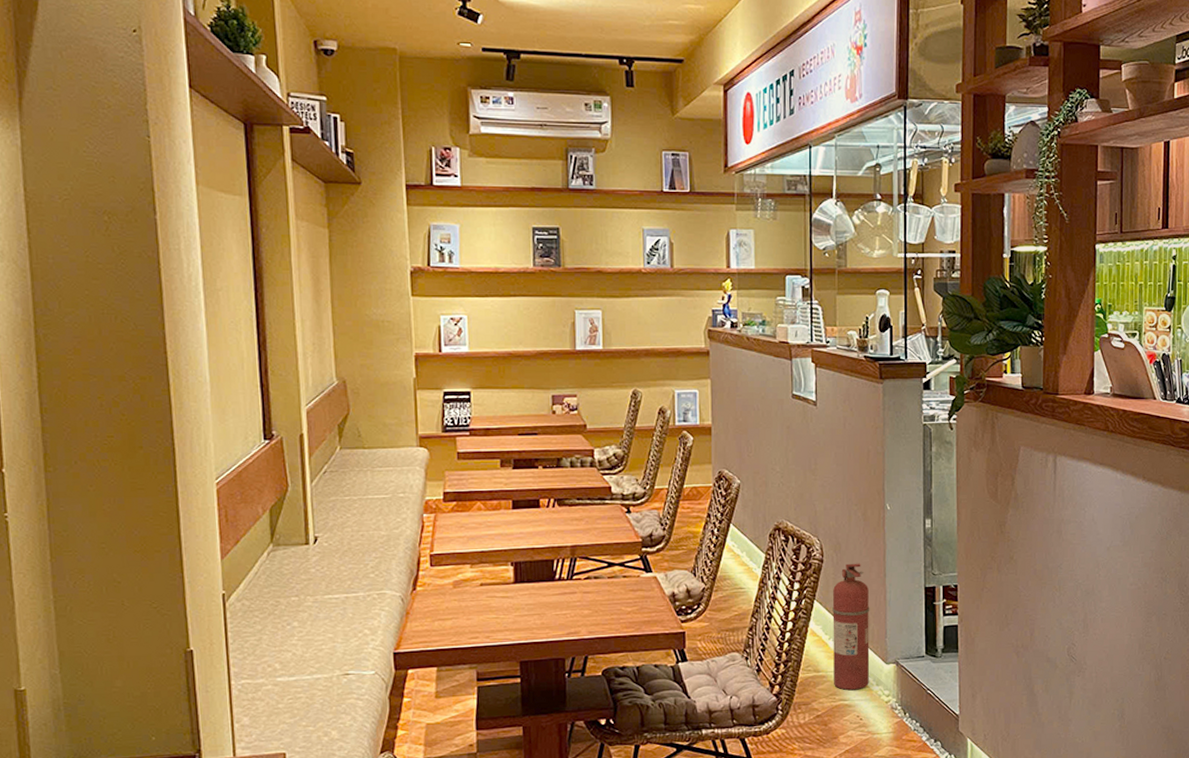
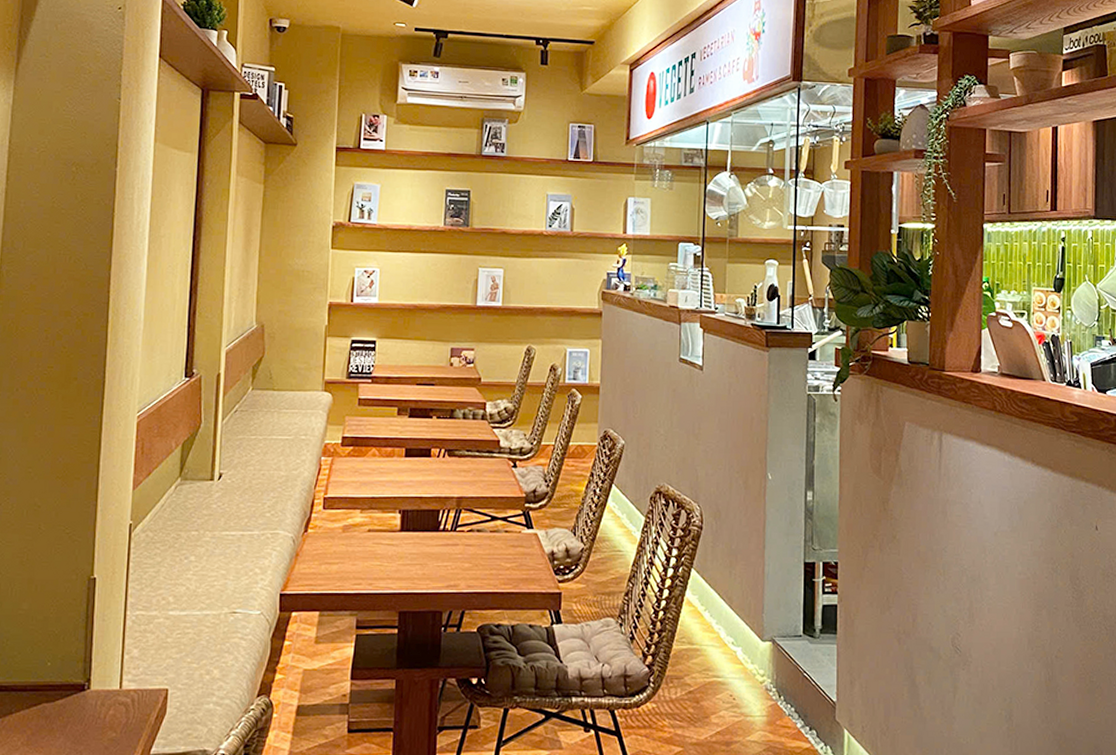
fire extinguisher: present [832,563,870,691] -> none [708,532,748,667]

